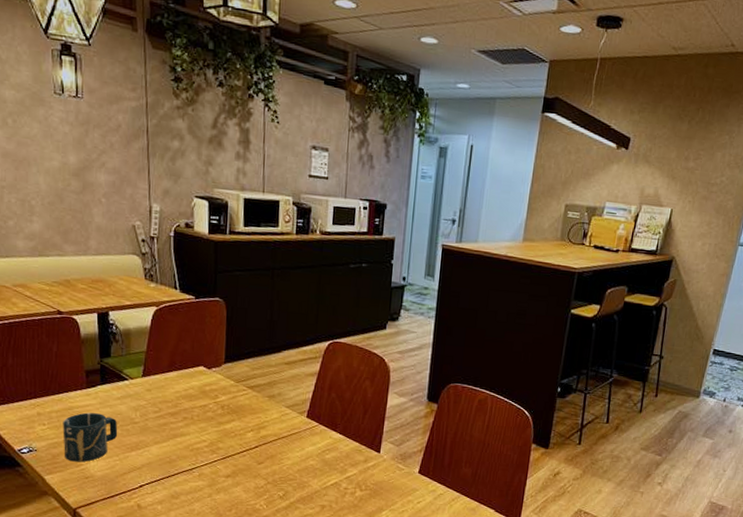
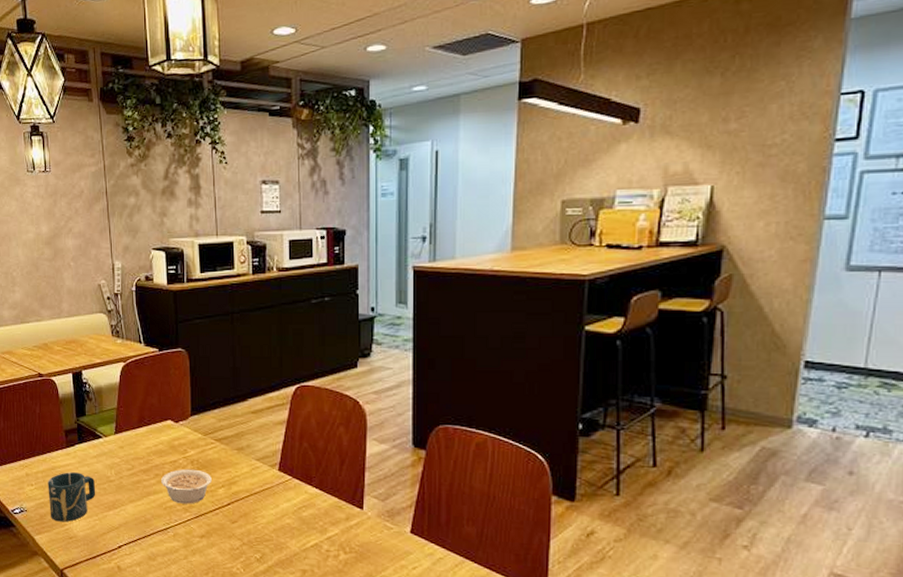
legume: none [189,413,241,446] -> present [161,468,212,504]

